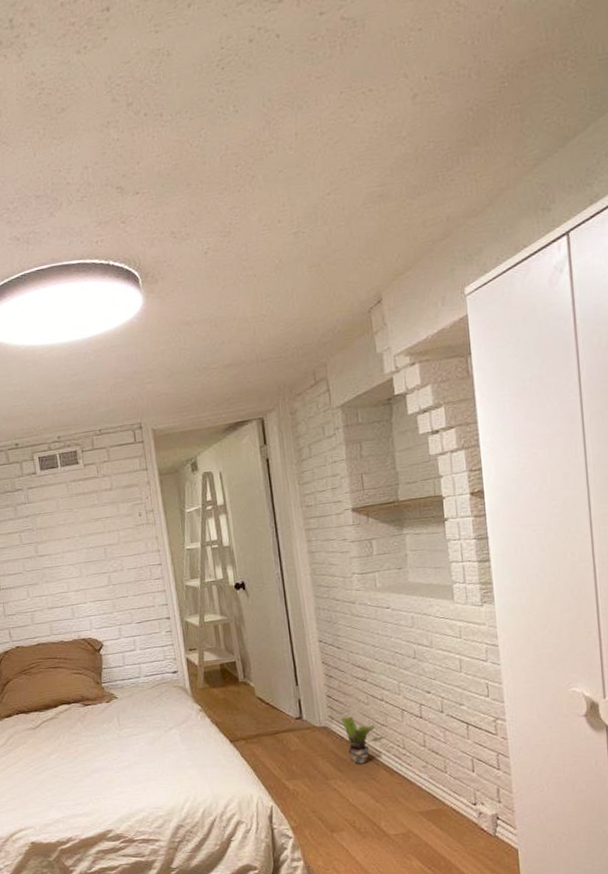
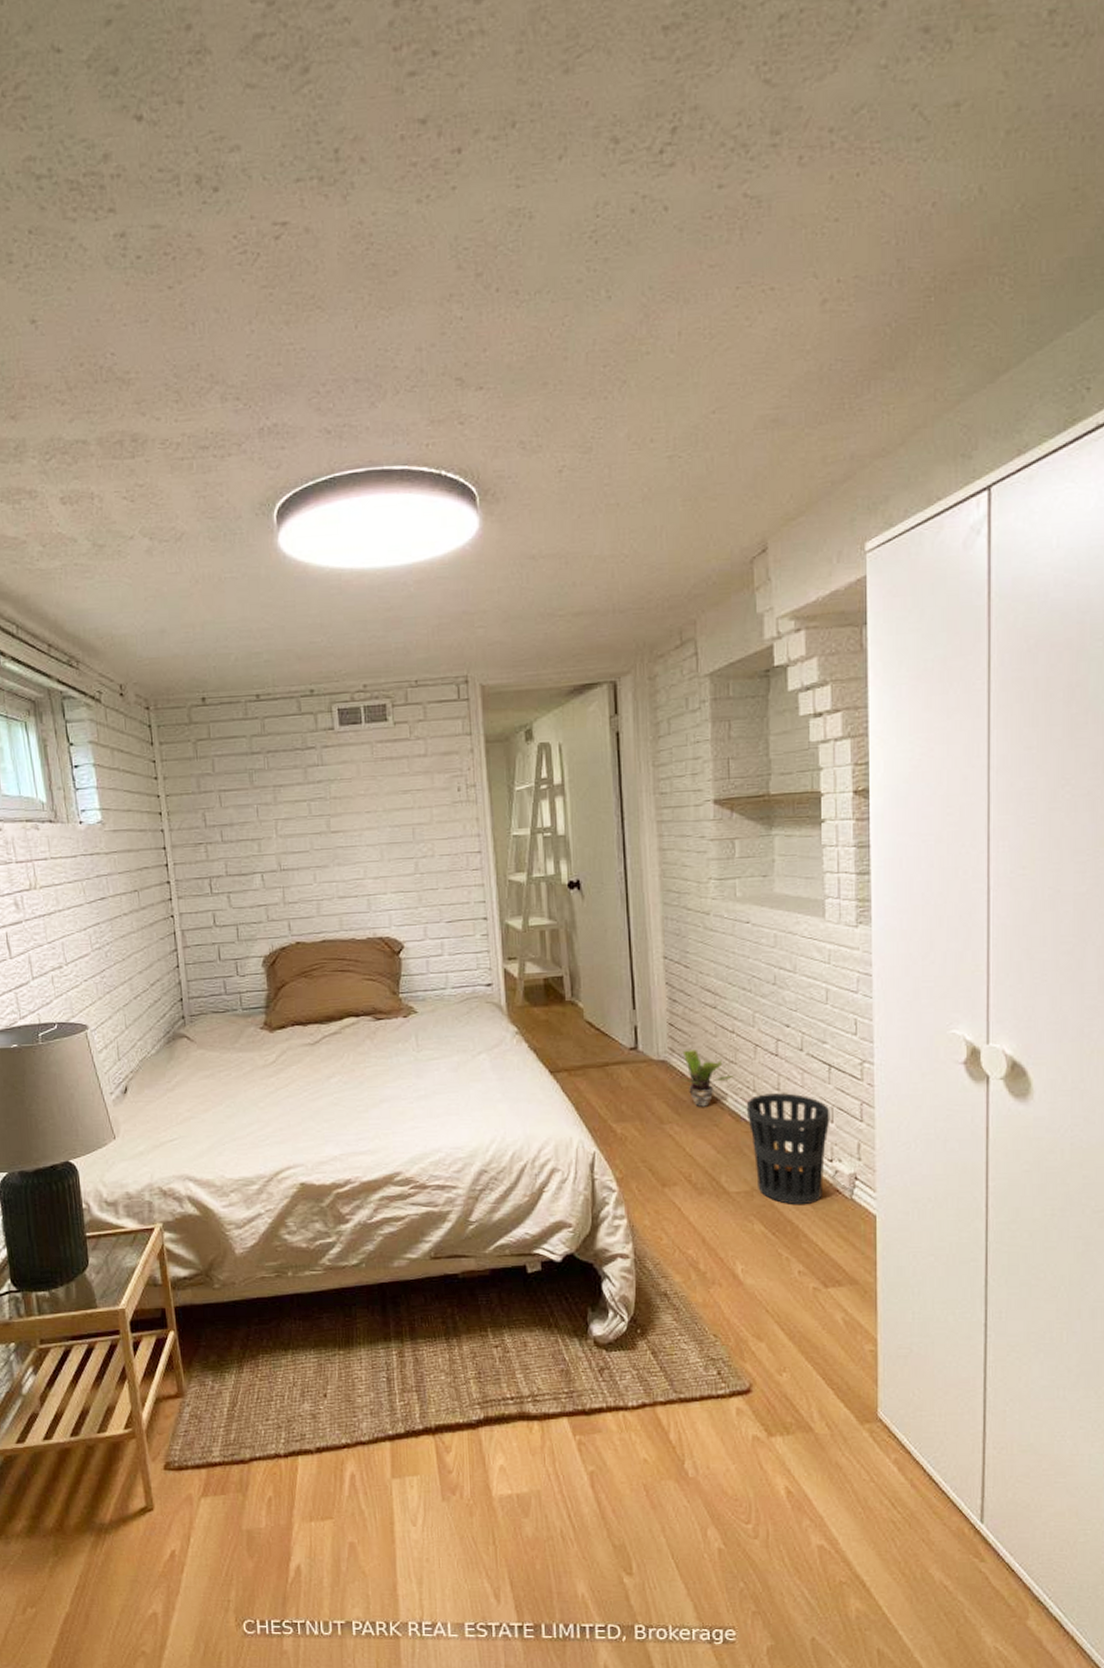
wastebasket: none [398,749,472,843] -> present [746,1093,830,1205]

